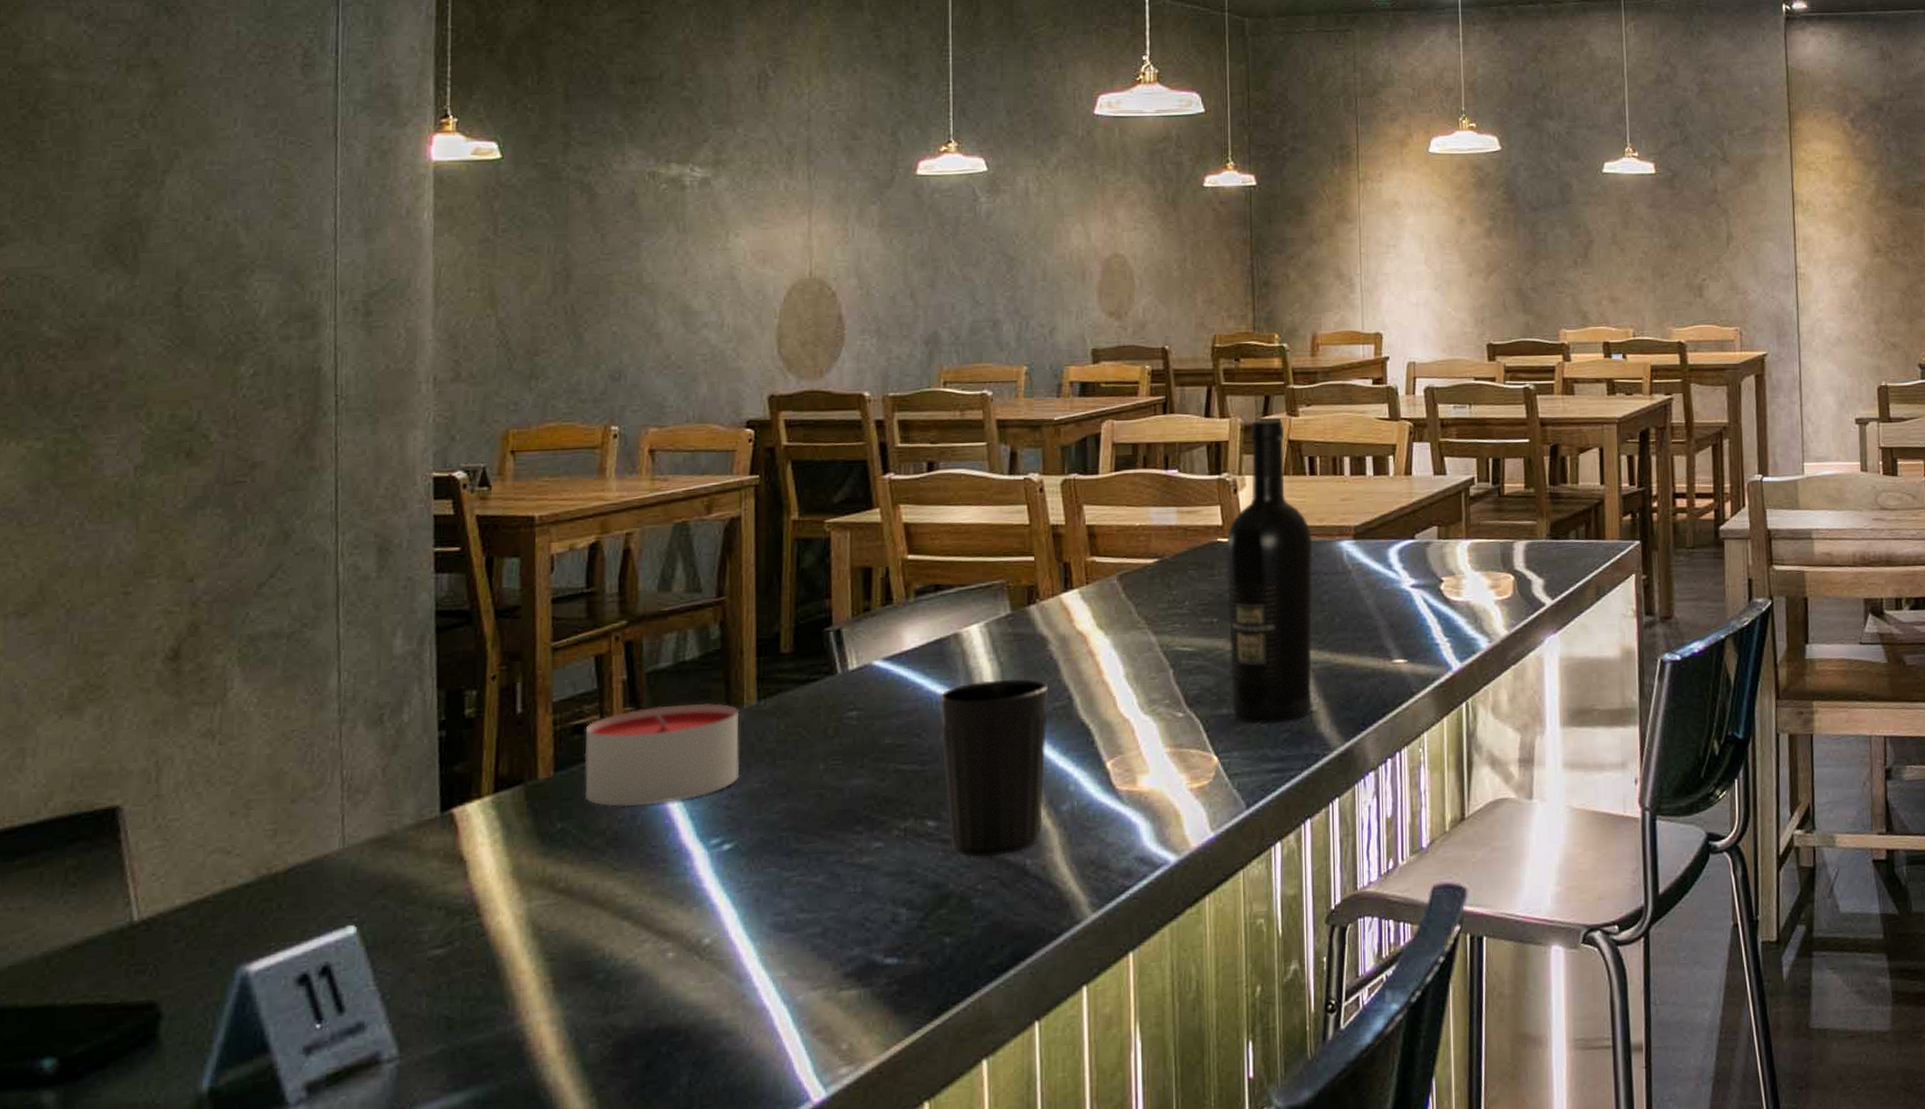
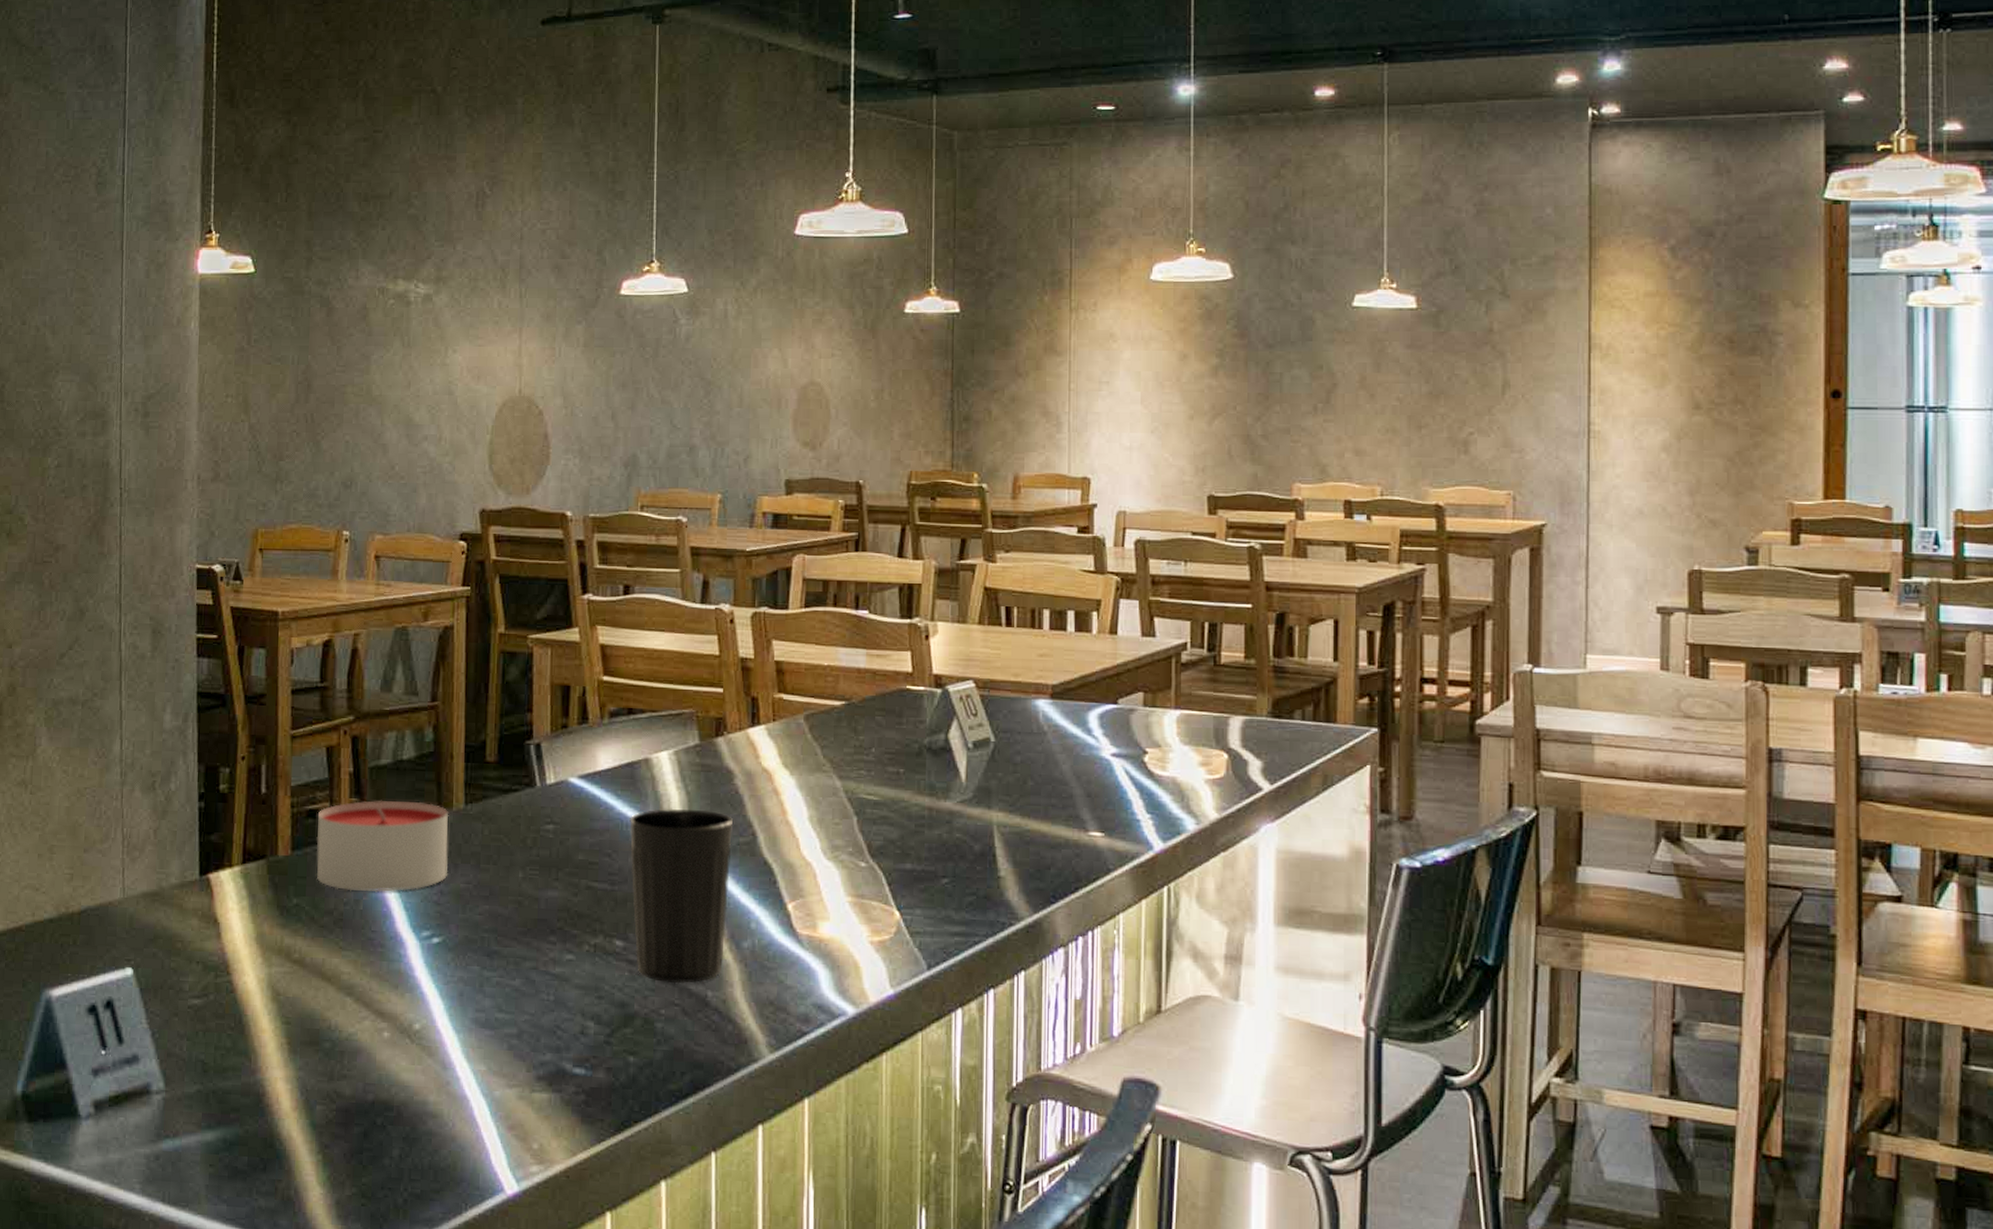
wine bottle: present [1225,419,1313,724] -> none [914,564,1007,885]

